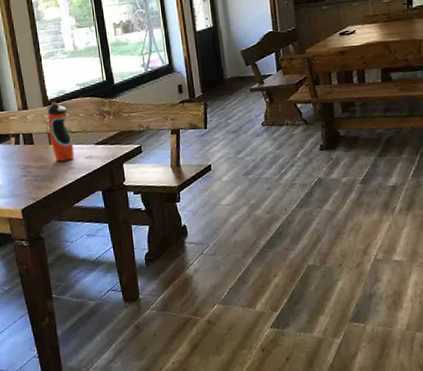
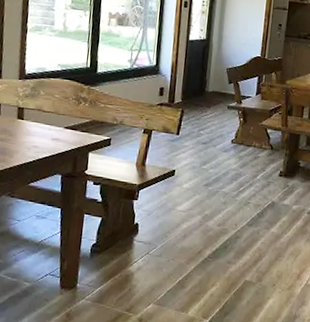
water bottle: present [47,101,75,162] -> none [18,76,43,139]

